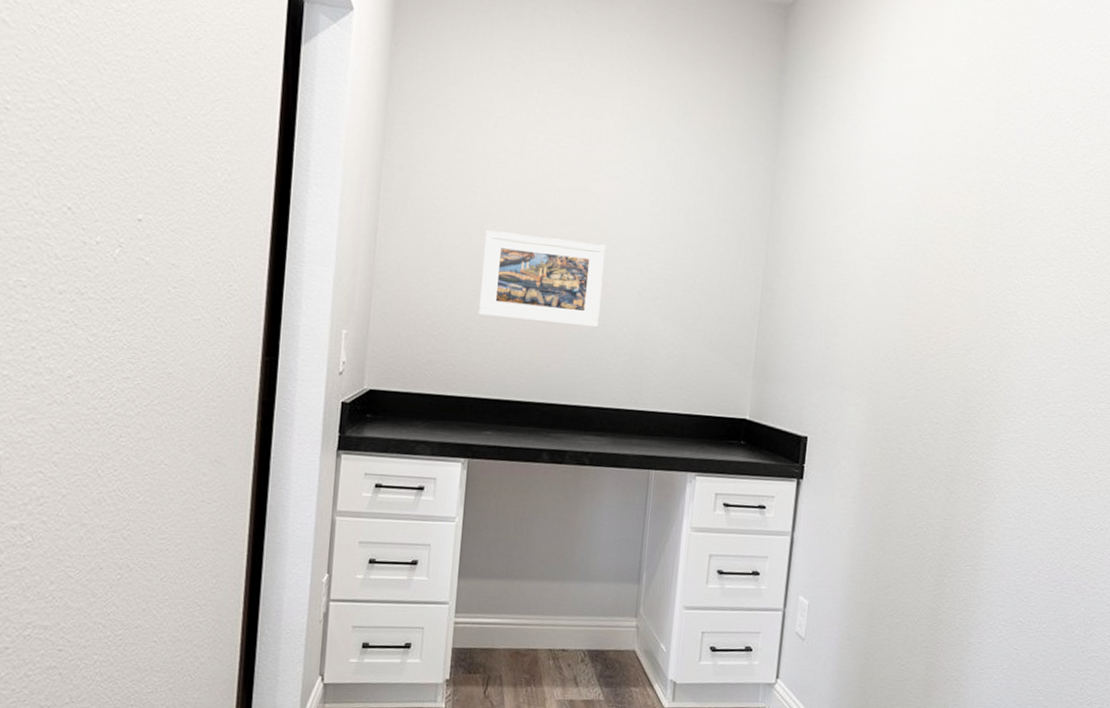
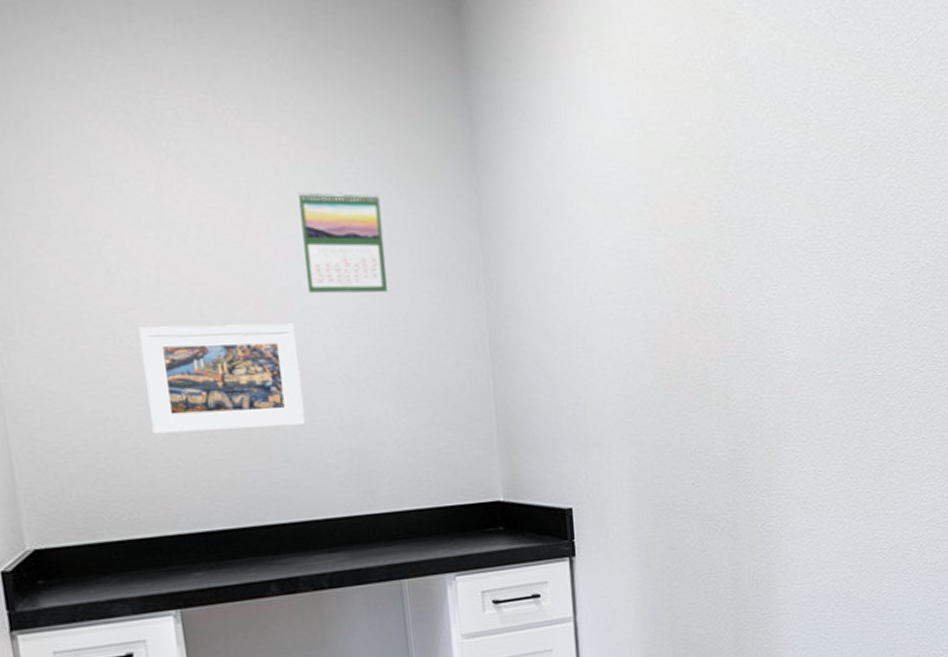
calendar: none [622,143,694,232] -> present [298,191,388,294]

